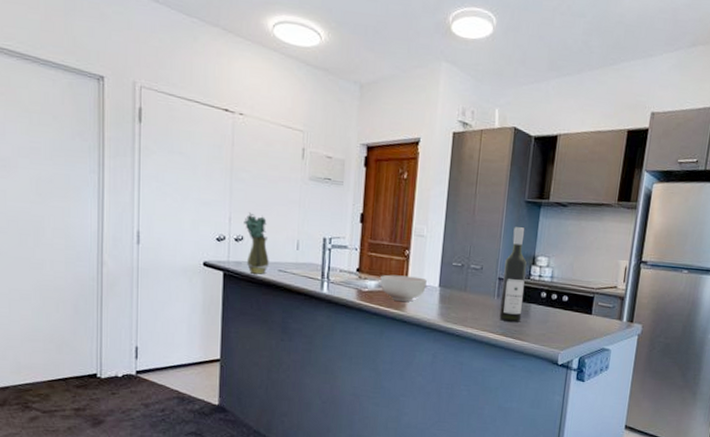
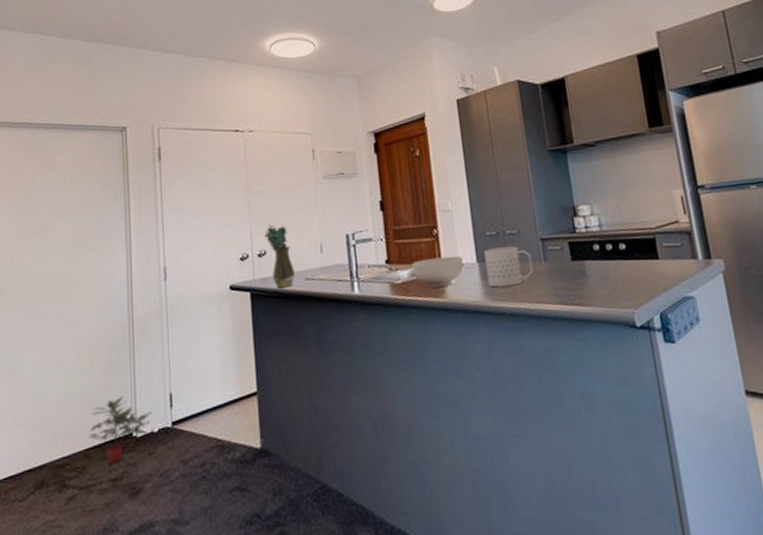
potted plant: none [51,341,117,396] -> present [88,396,152,464]
mug: none [445,277,487,313] -> present [484,246,533,288]
bottle: present [499,227,527,322] -> none [543,178,579,287]

